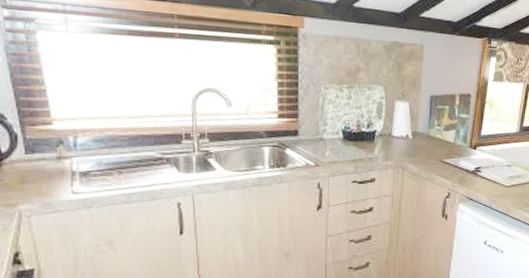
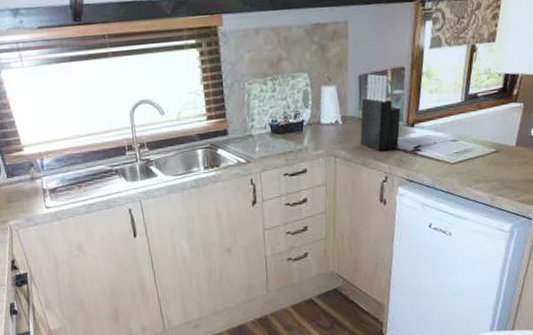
knife block: none [428,95,465,168] -> present [360,73,401,151]

